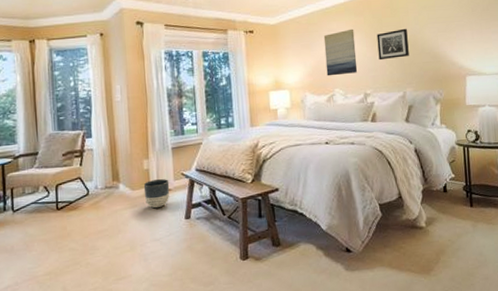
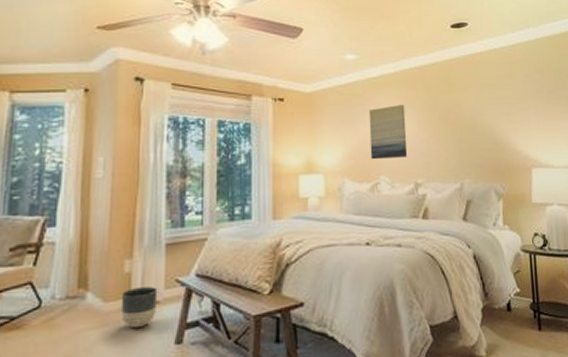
wall art: present [376,28,409,61] -> none [431,108,468,144]

